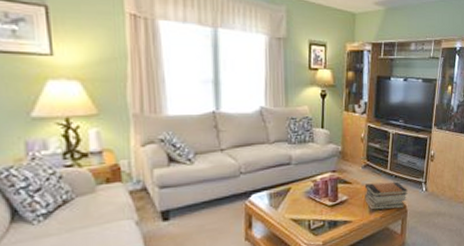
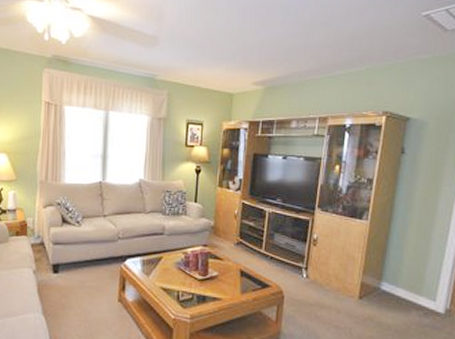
book stack: present [364,181,408,210] -> none [236,262,285,293]

